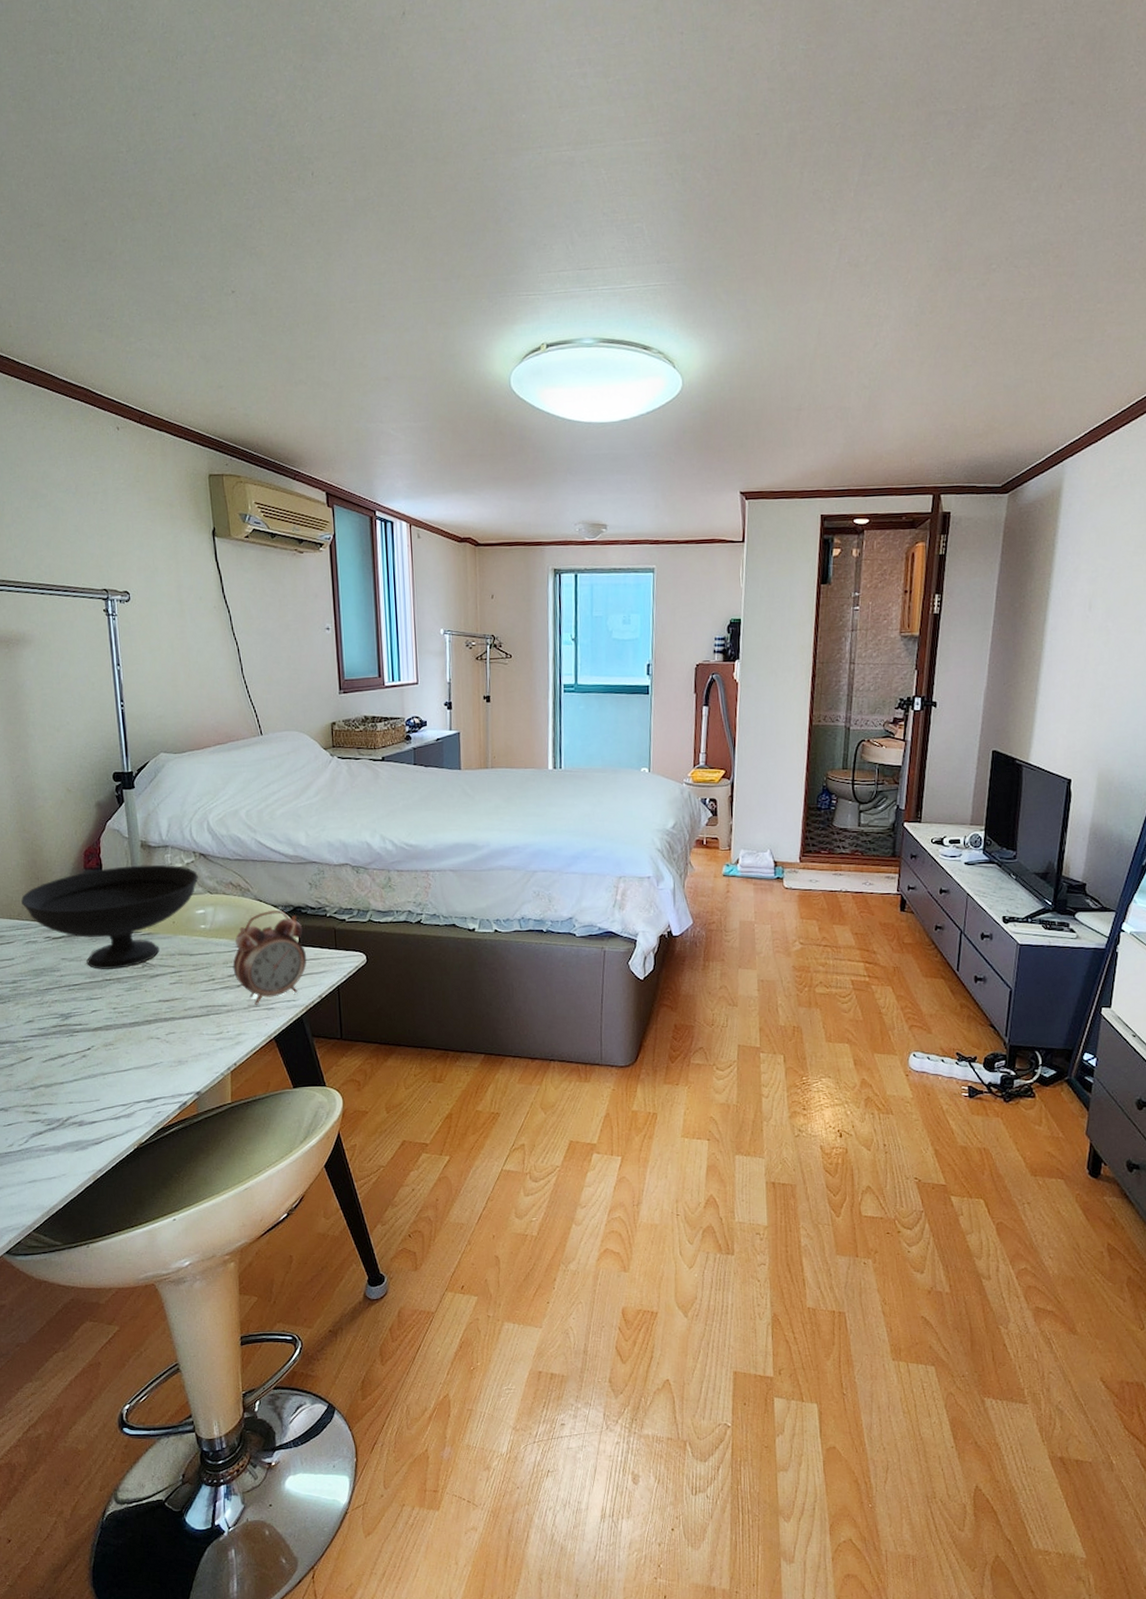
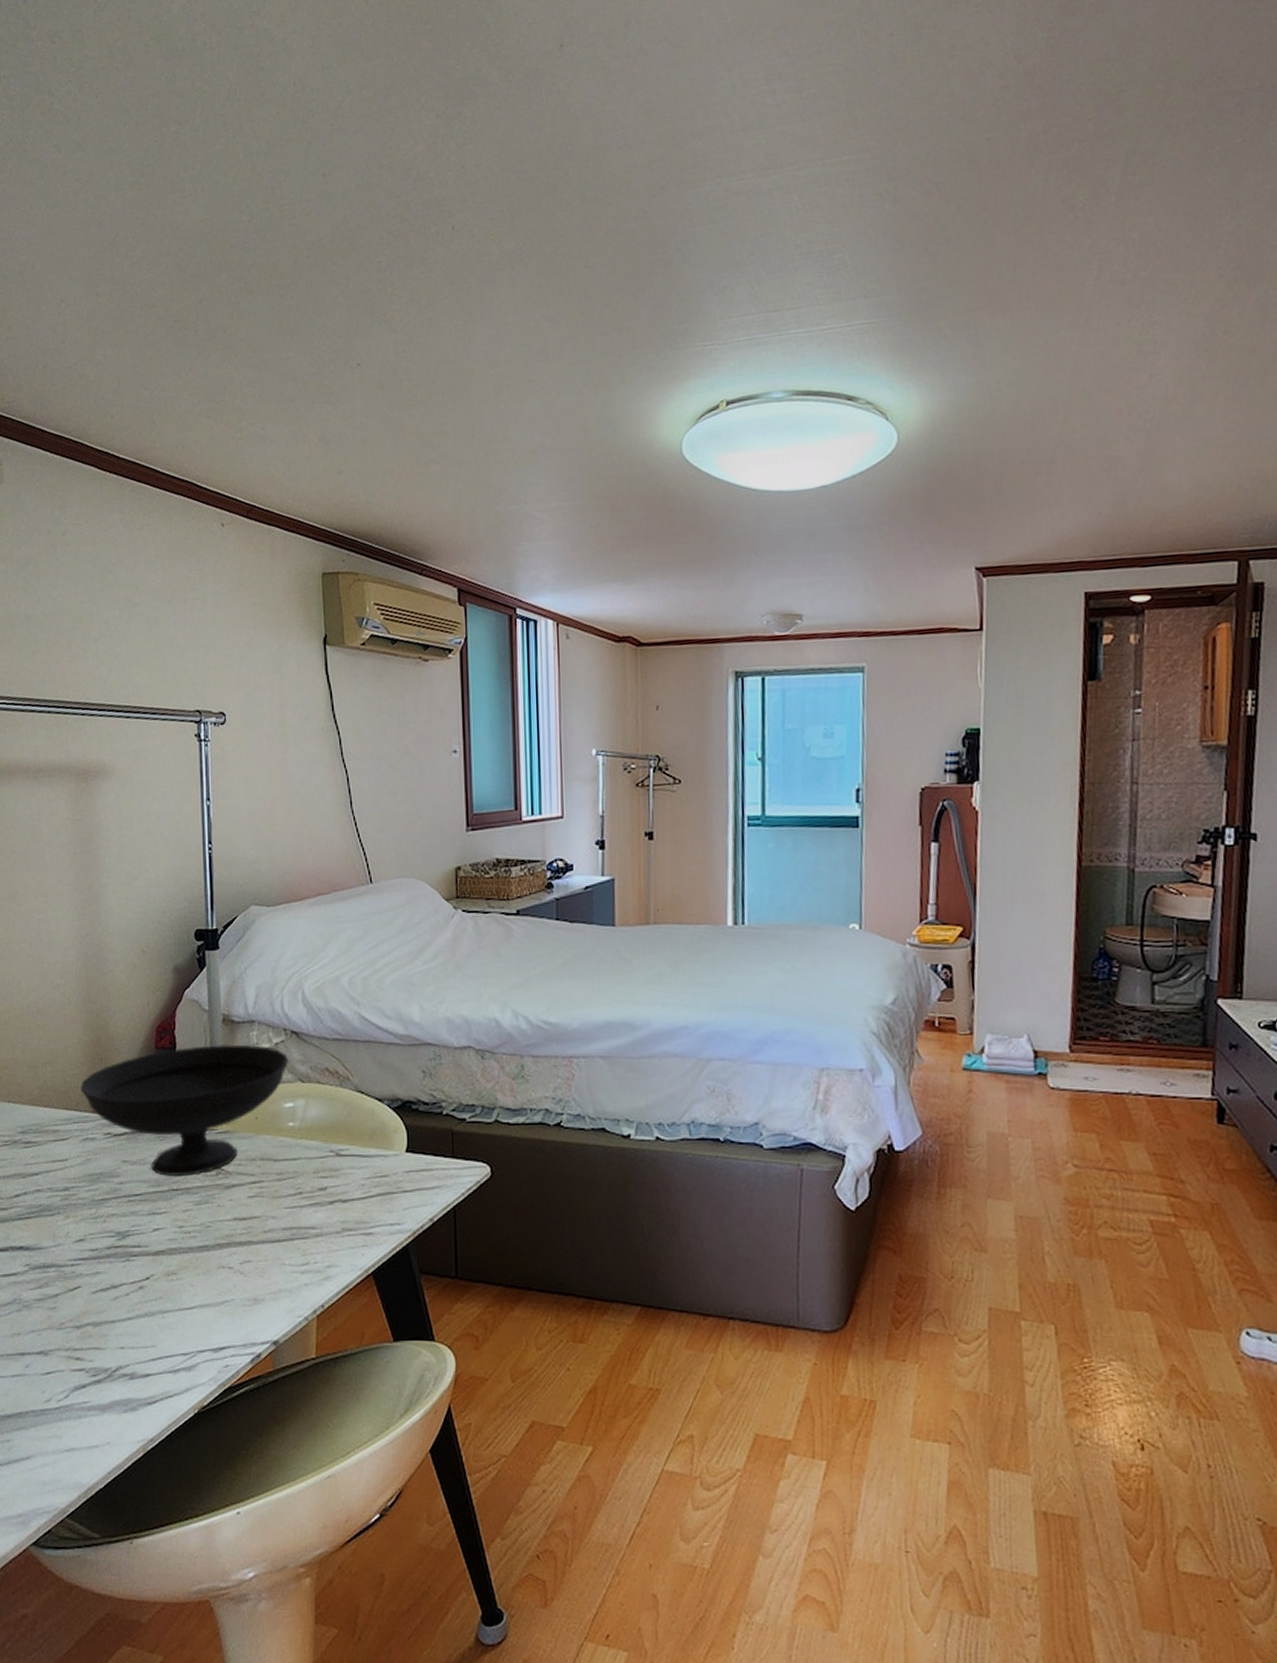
alarm clock: present [232,910,307,1005] -> none [325,1105,417,1228]

